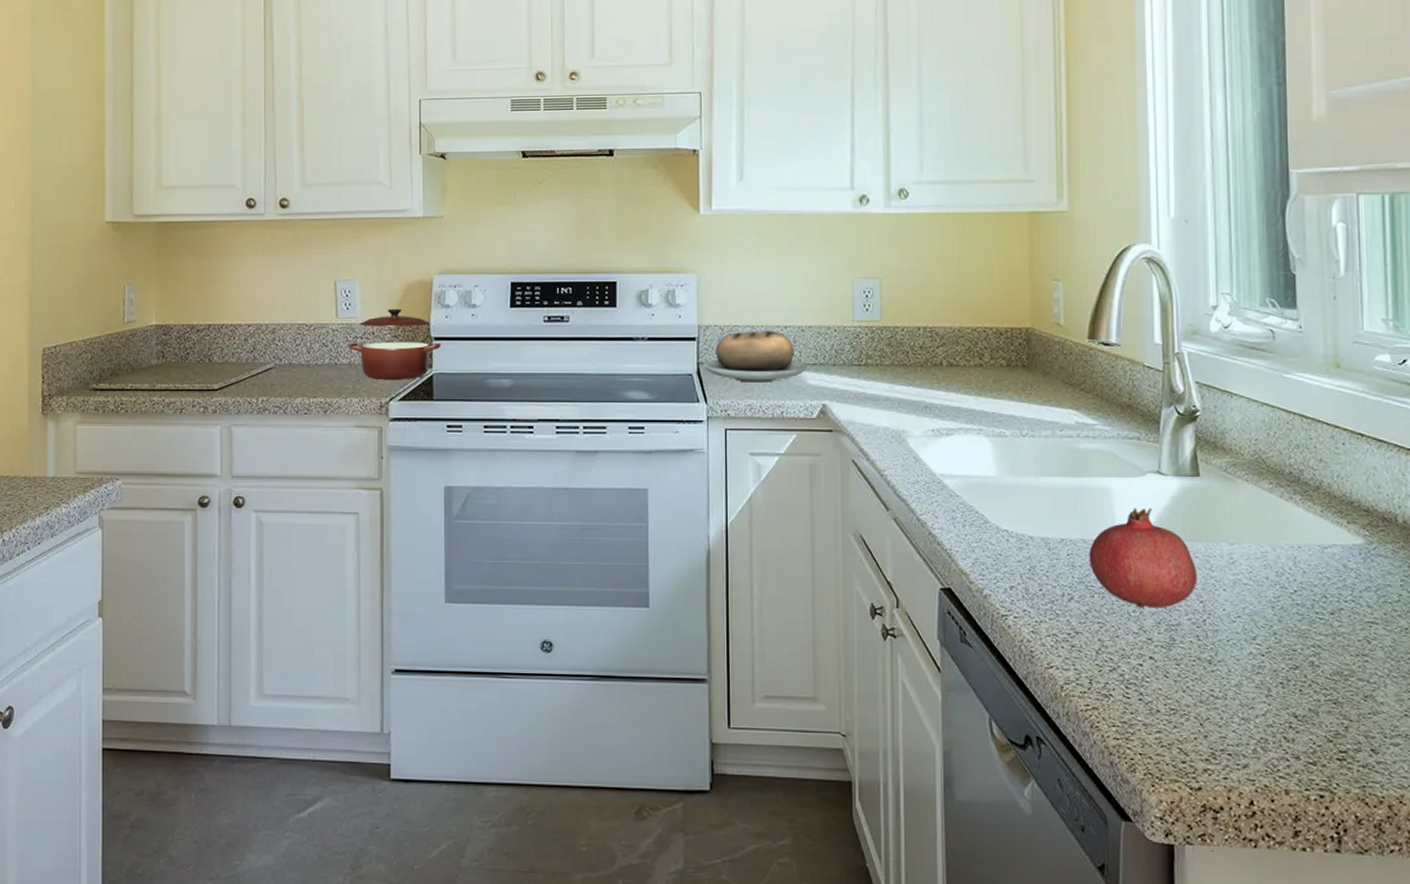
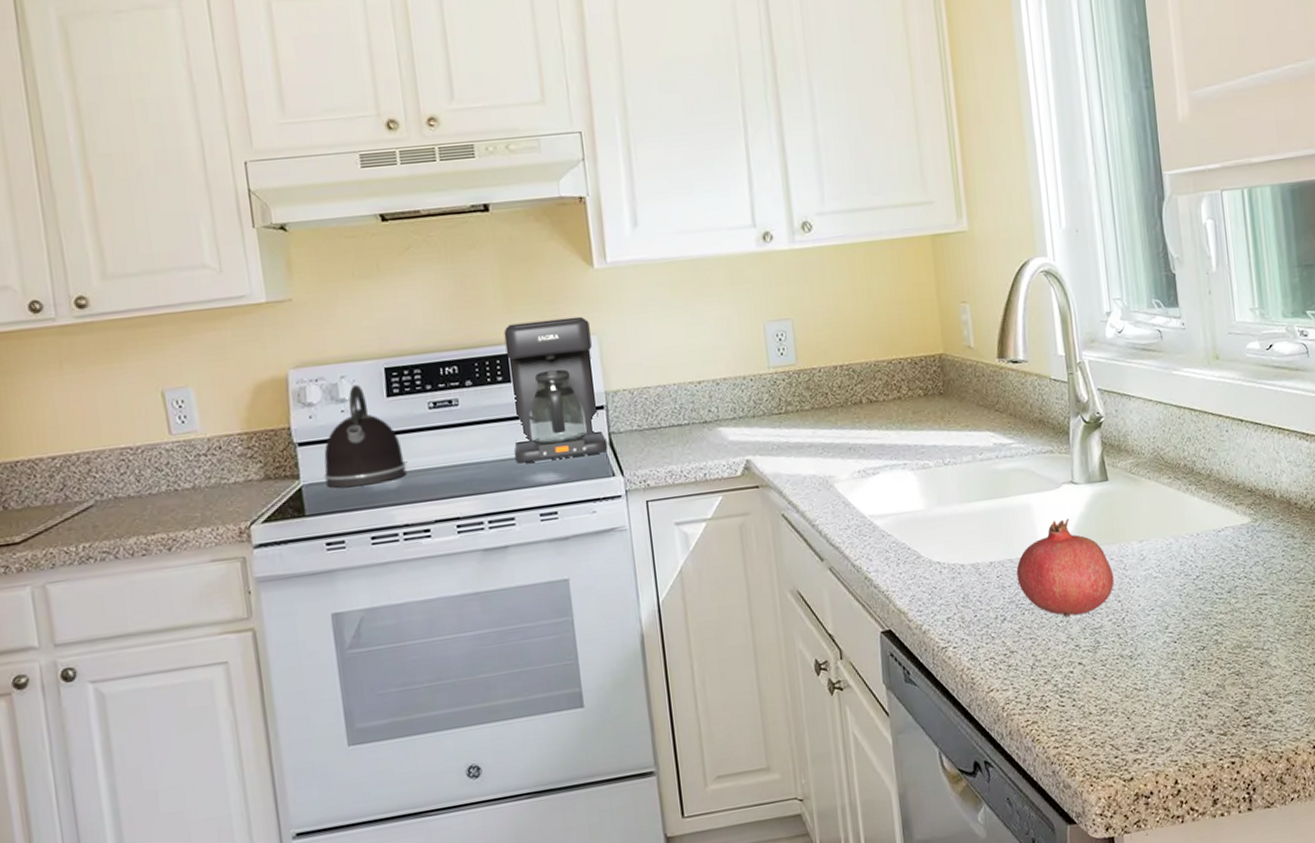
saucepan: present [349,308,442,379] -> none [190,414,309,502]
kettle: none [451,294,520,381] -> present [323,385,407,488]
coffee maker: none [612,255,696,381] -> present [503,316,608,464]
bread: present [704,331,807,382] -> none [616,388,726,448]

